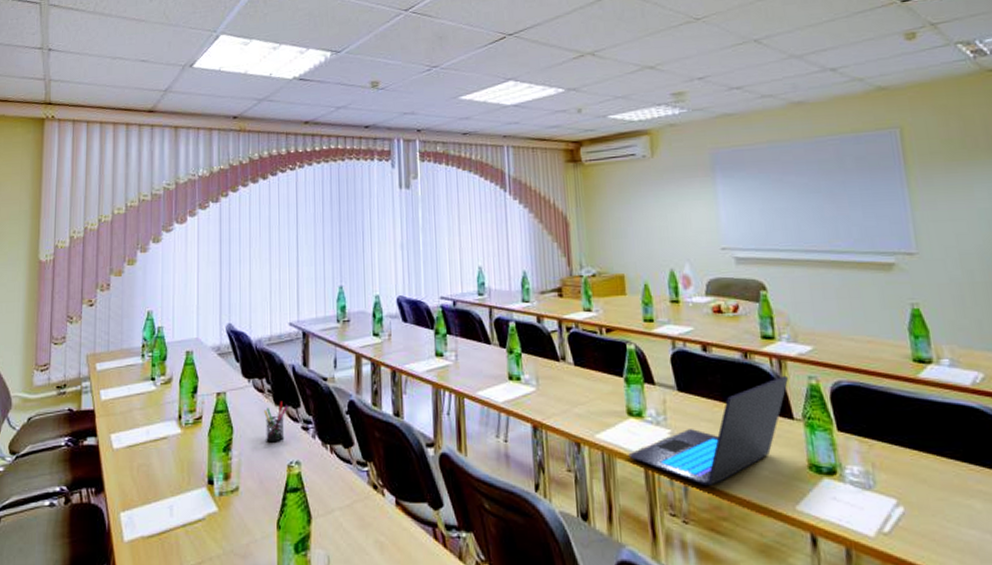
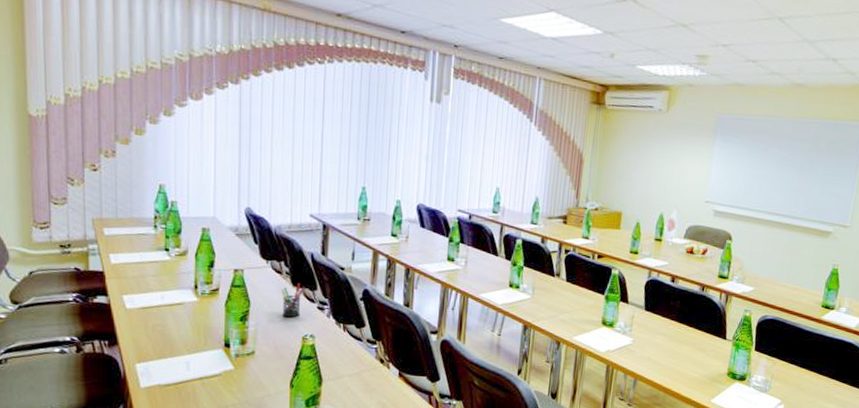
laptop: present [628,375,789,486] -> none [596,307,731,381]

